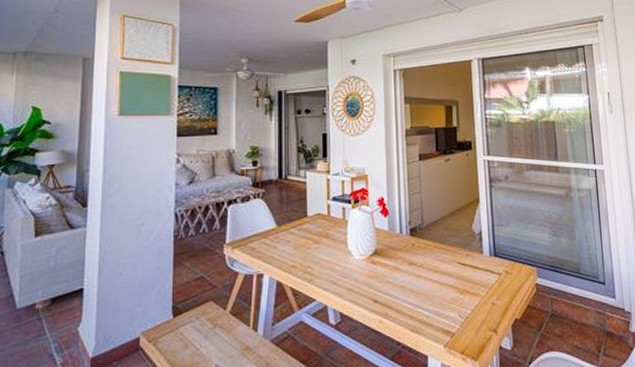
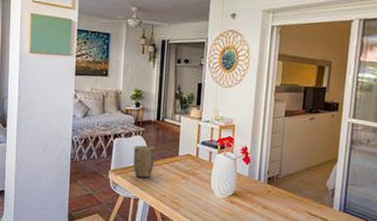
plant pot: none [253,209,278,248] -> present [133,145,155,178]

